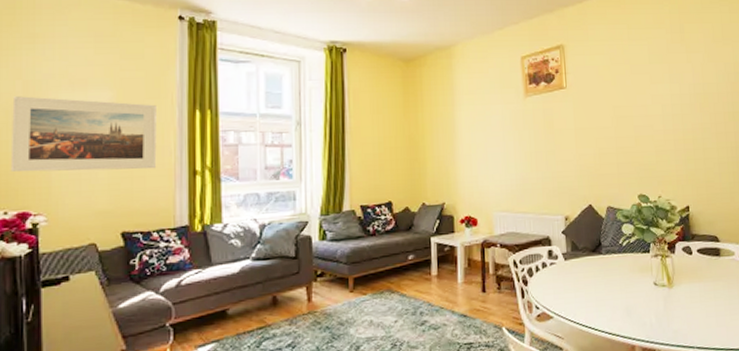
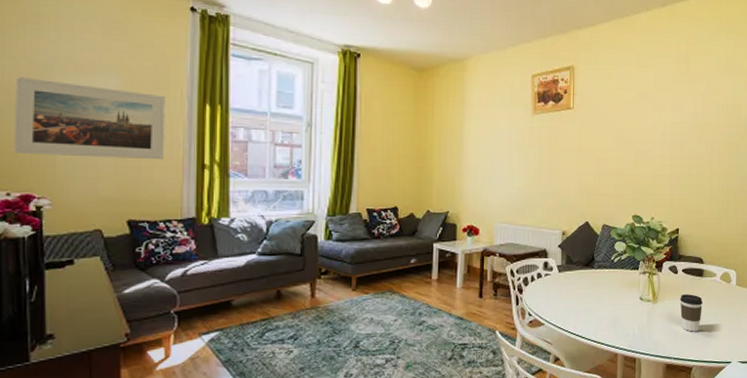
coffee cup: none [697,276,723,318] -> present [680,294,703,332]

